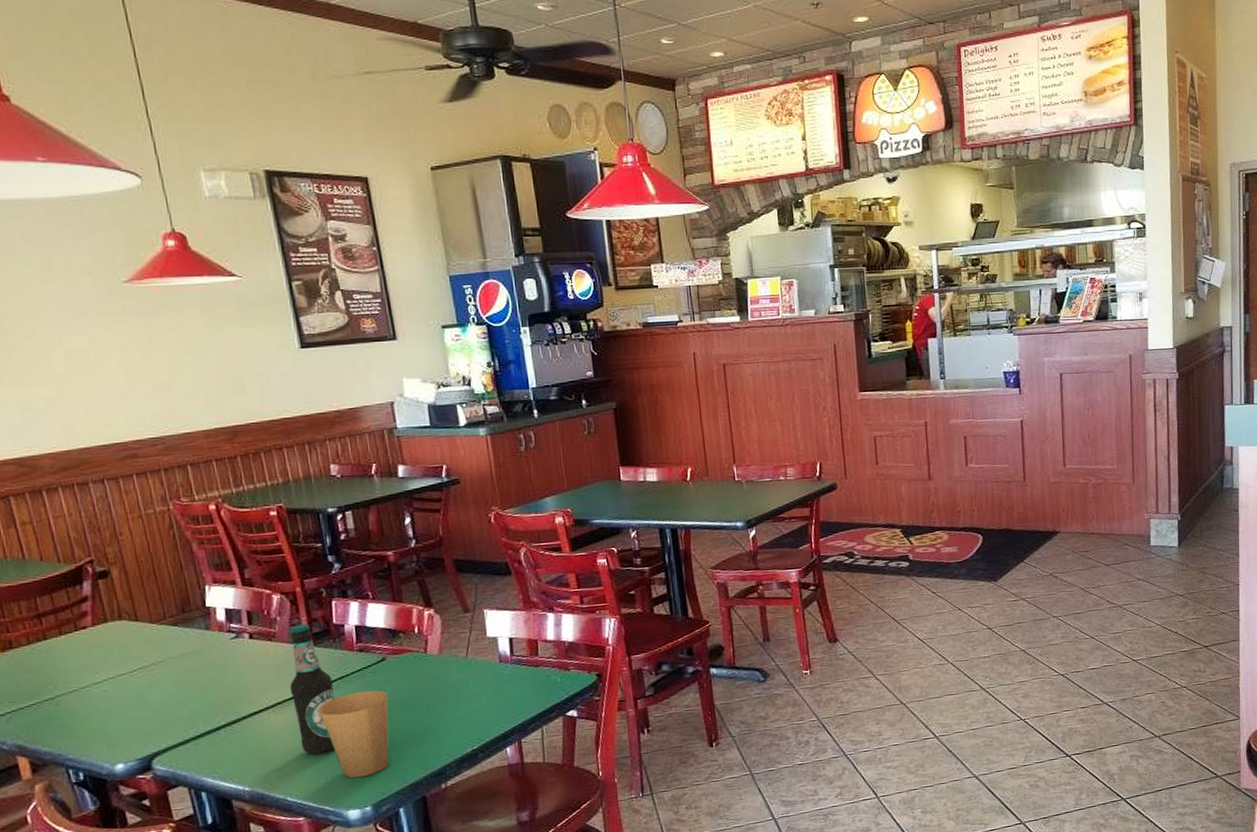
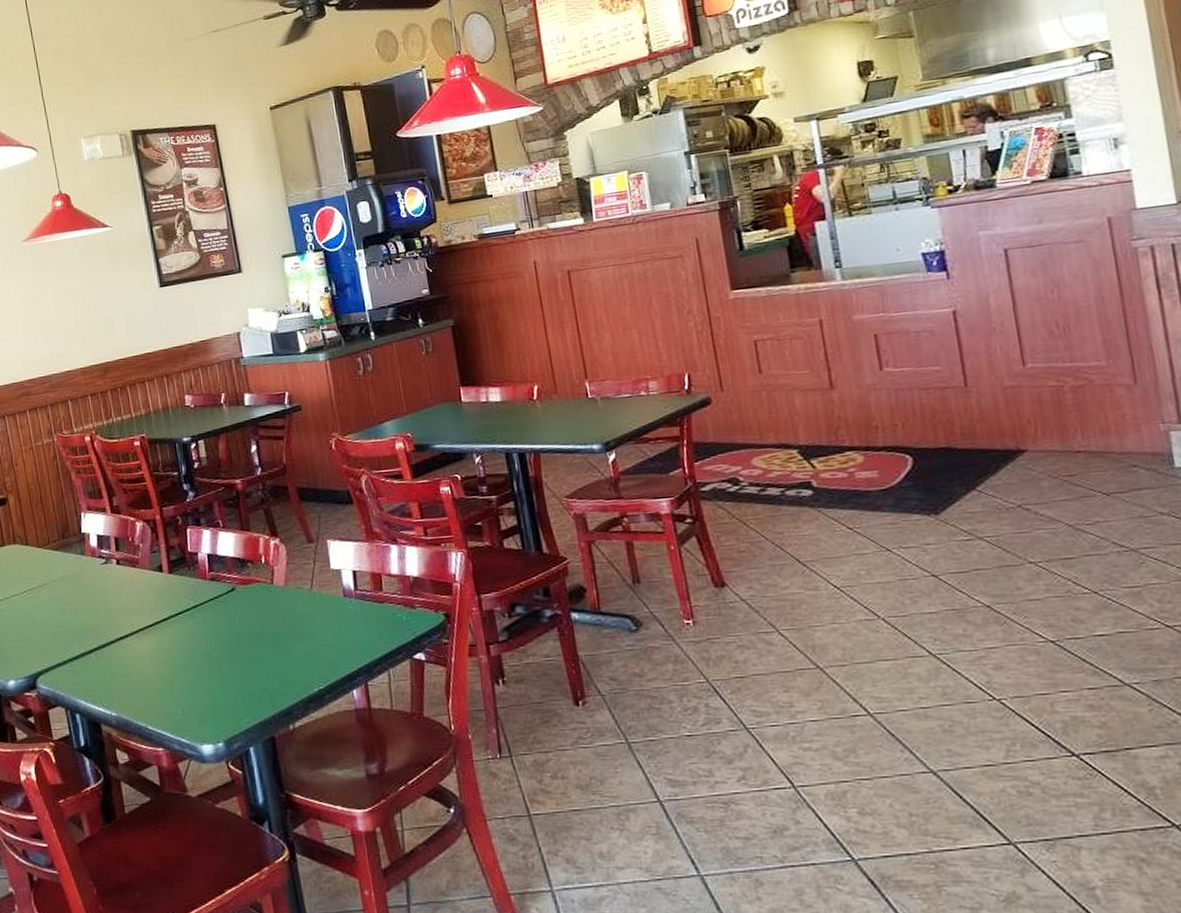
bottle: present [289,624,336,754] -> none [150,551,190,683]
paper cup: present [318,690,390,779] -> none [175,621,240,712]

